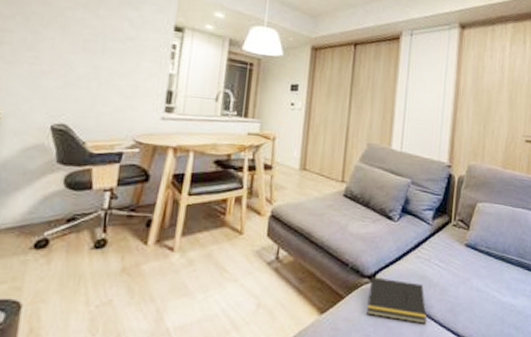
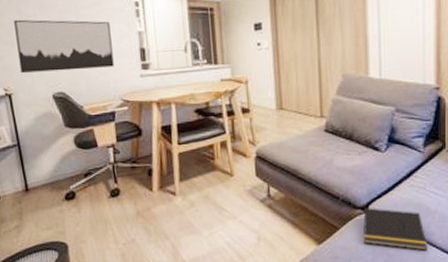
wall art: none [18,39,139,105] -> present [14,19,114,73]

